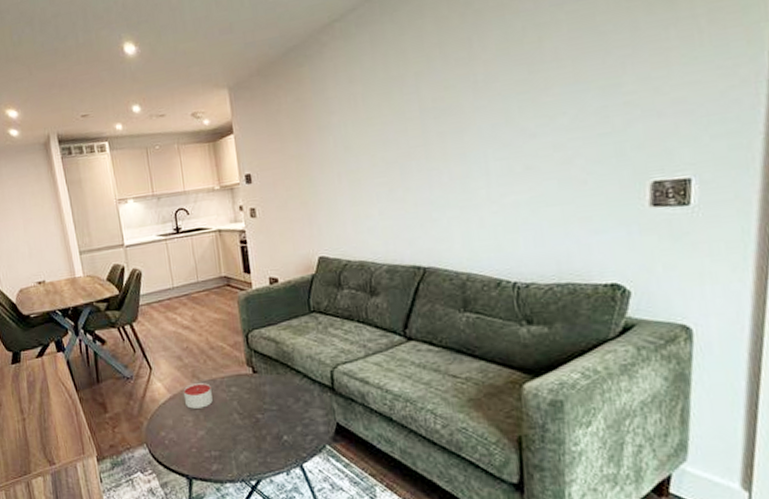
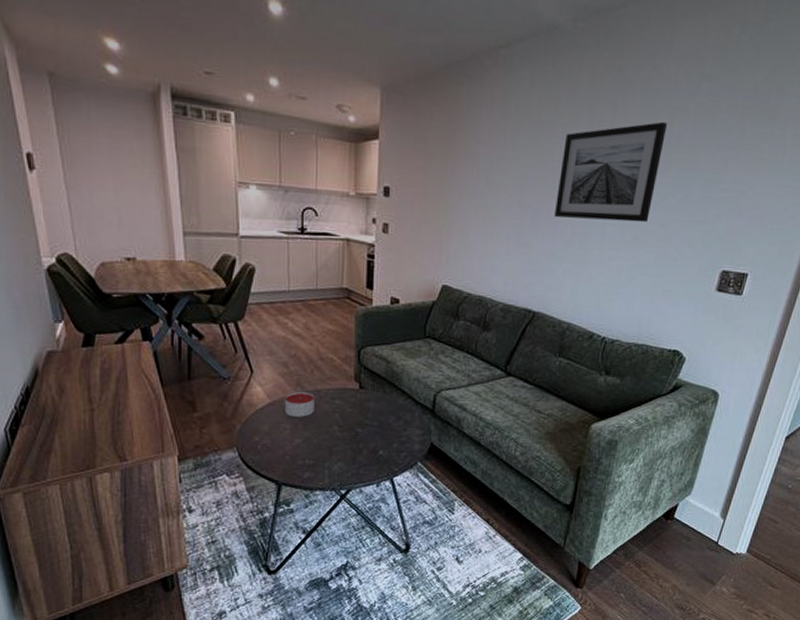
wall art: none [420,40,539,165] -> present [555,121,668,223]

